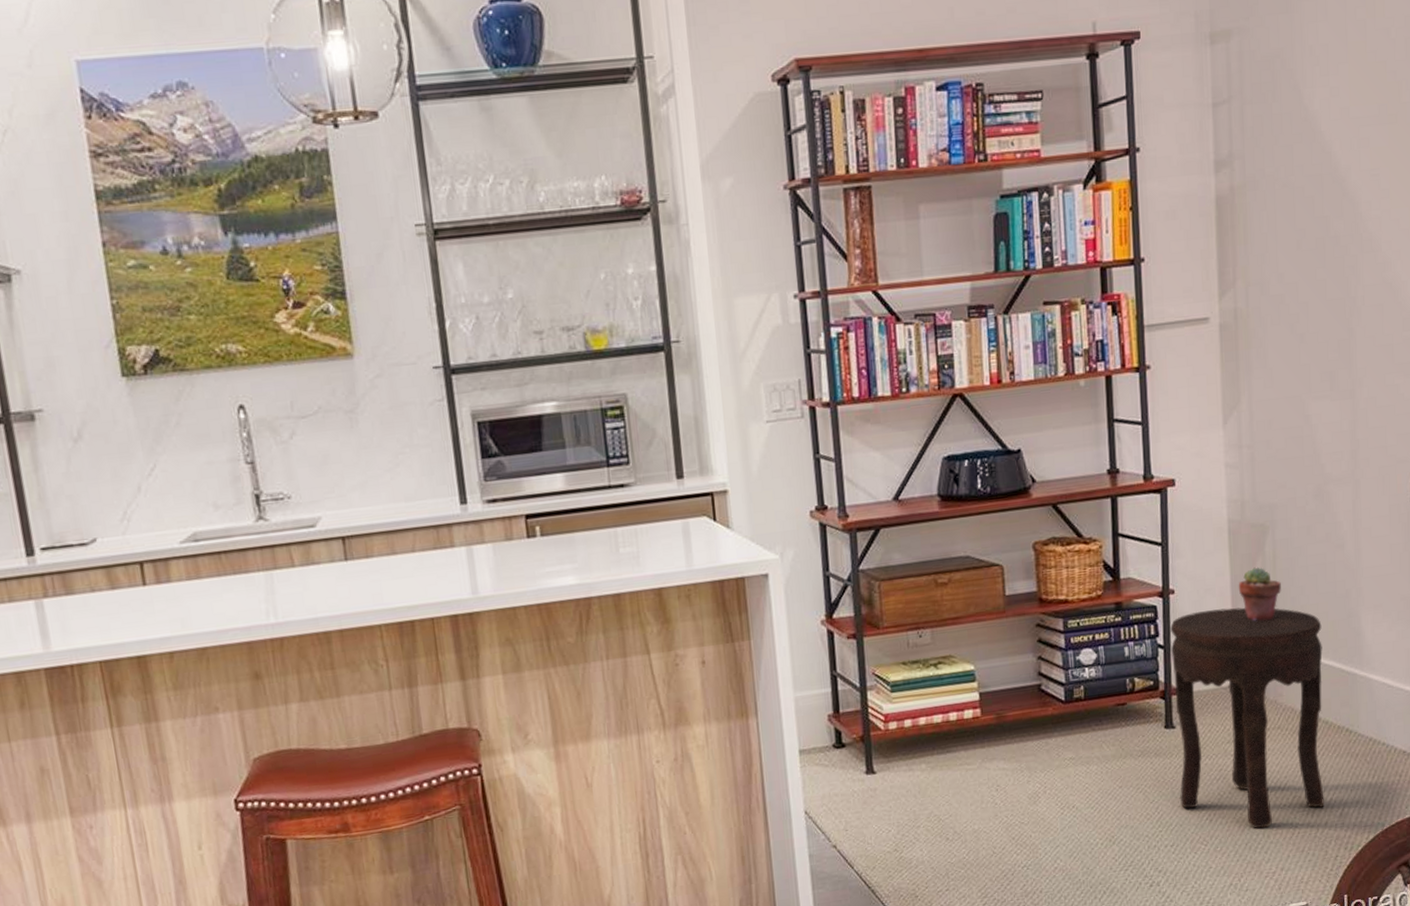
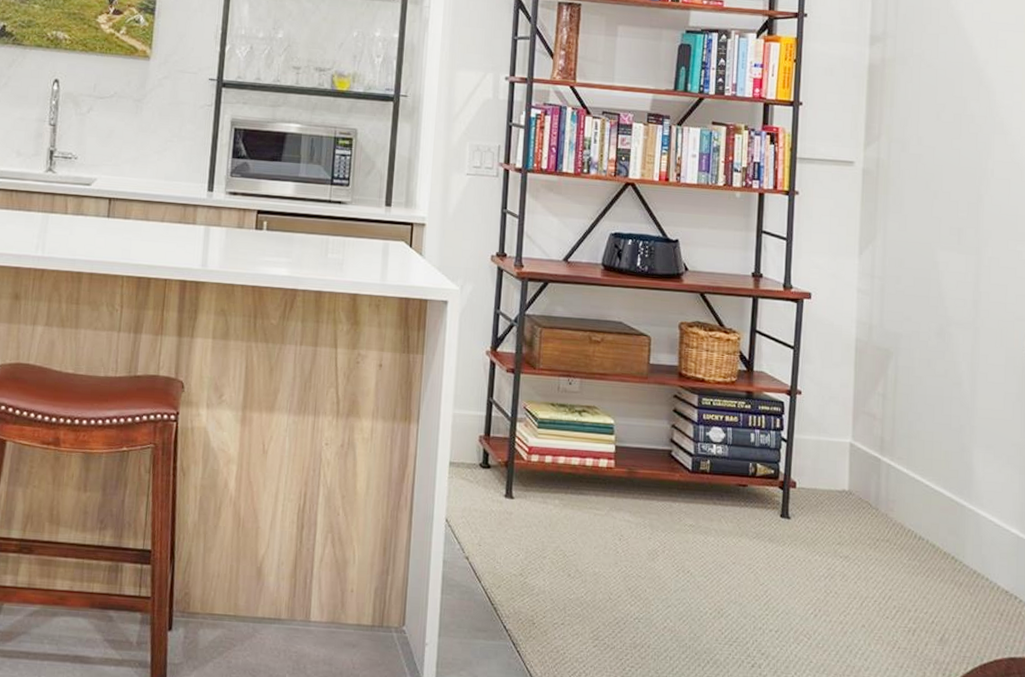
side table: present [1170,607,1324,829] -> none [787,415,935,636]
potted succulent: present [1238,567,1281,622] -> none [860,386,900,437]

